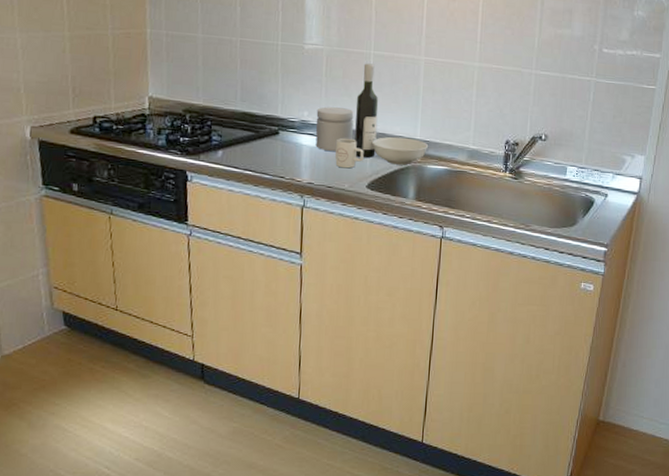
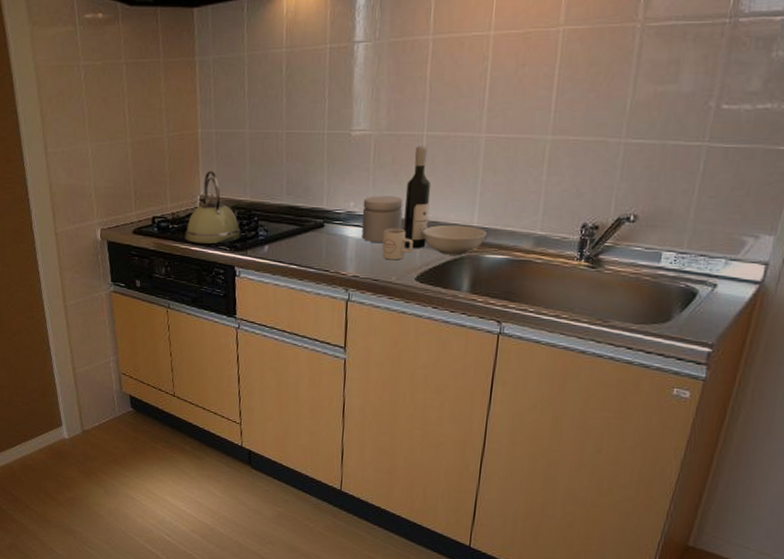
kettle: none [131,71,195,148] -> present [185,170,242,245]

